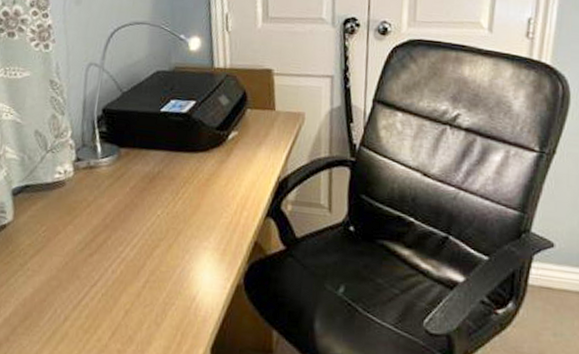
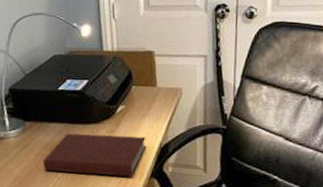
notebook: none [139,162,261,216] -> present [42,133,146,177]

